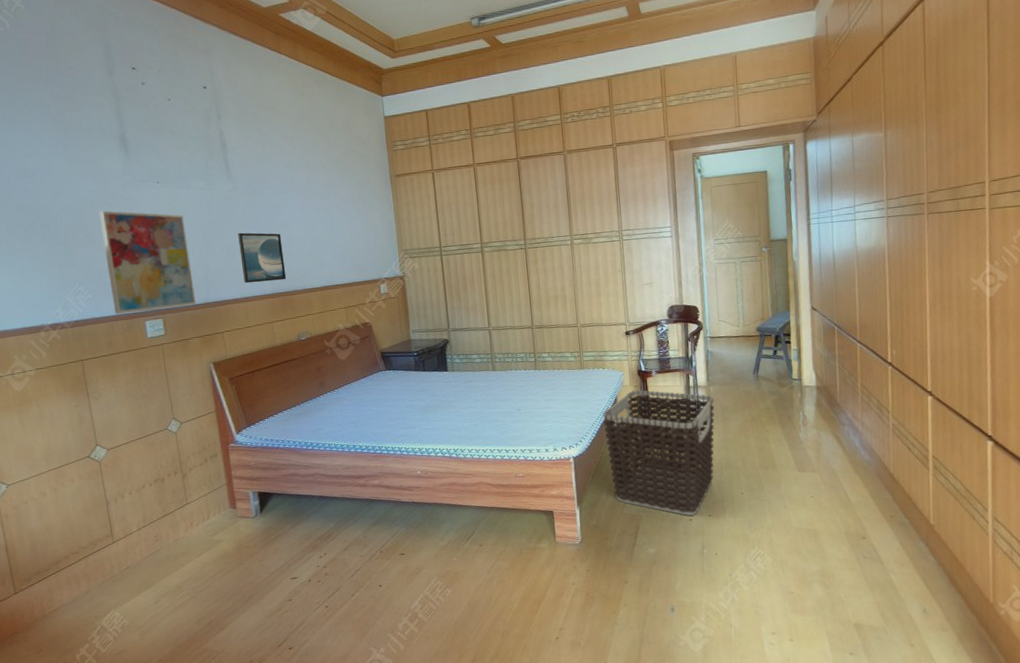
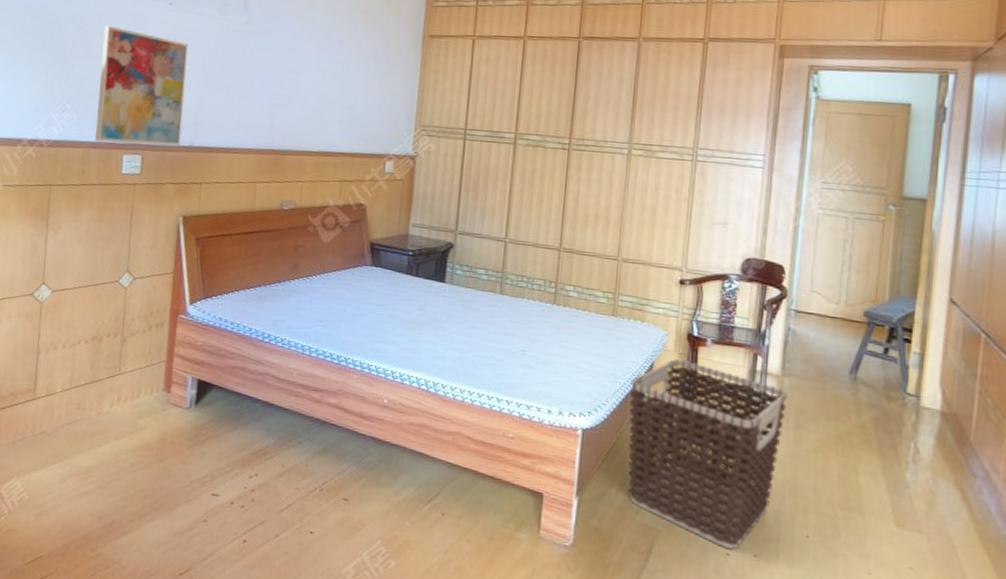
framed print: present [238,232,287,284] -> none [236,73,287,136]

